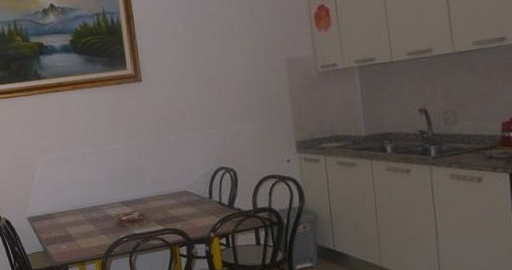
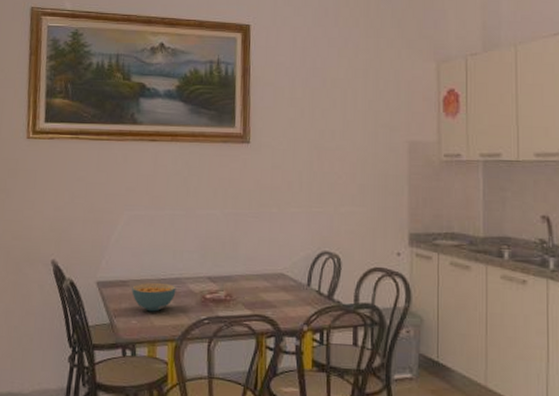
cereal bowl: none [58,211,96,237] -> present [132,282,176,312]

